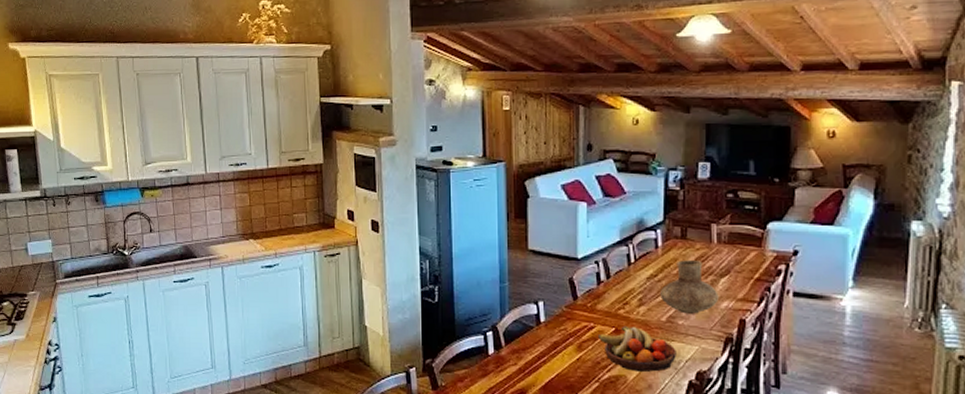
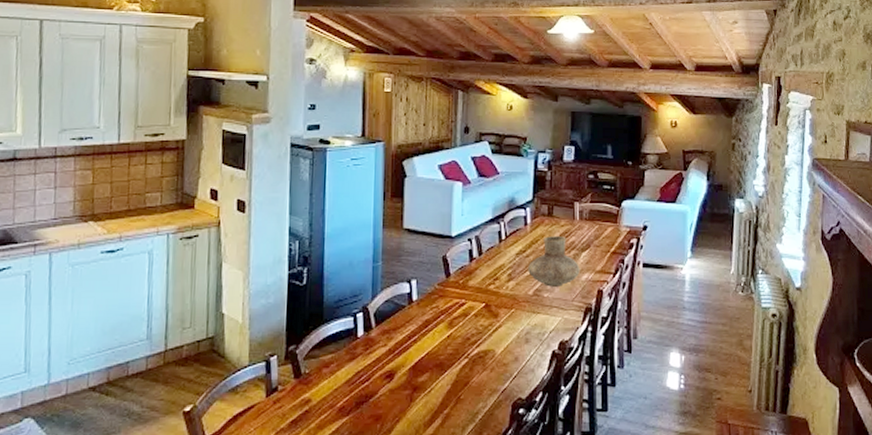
fruit bowl: present [599,325,676,373] -> none [469,300,541,346]

